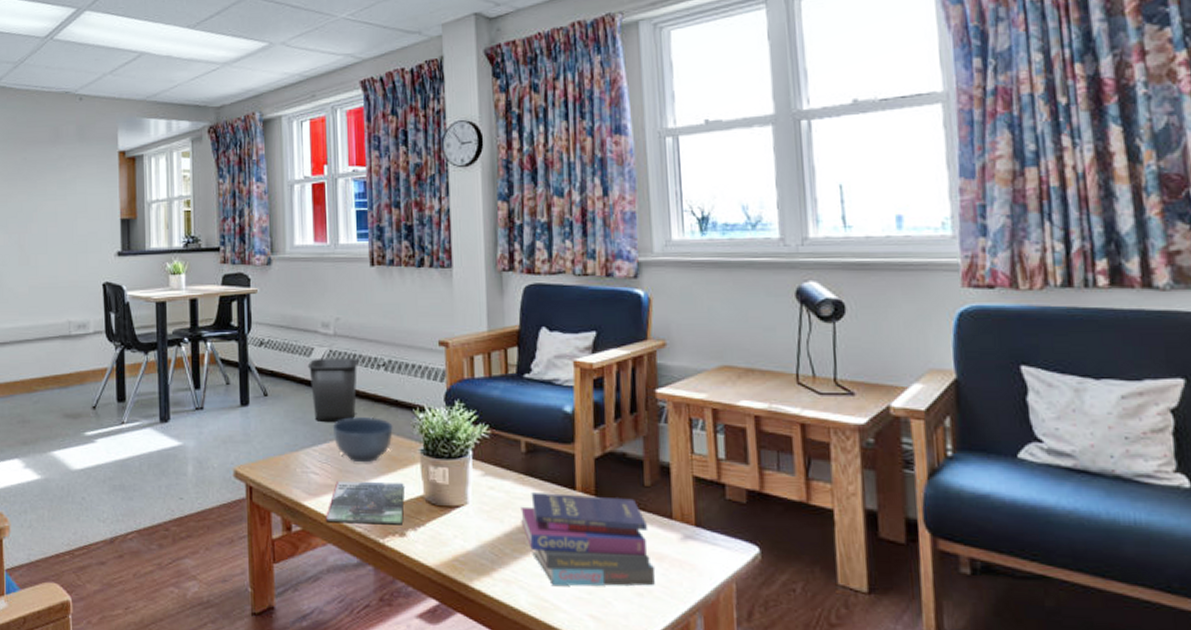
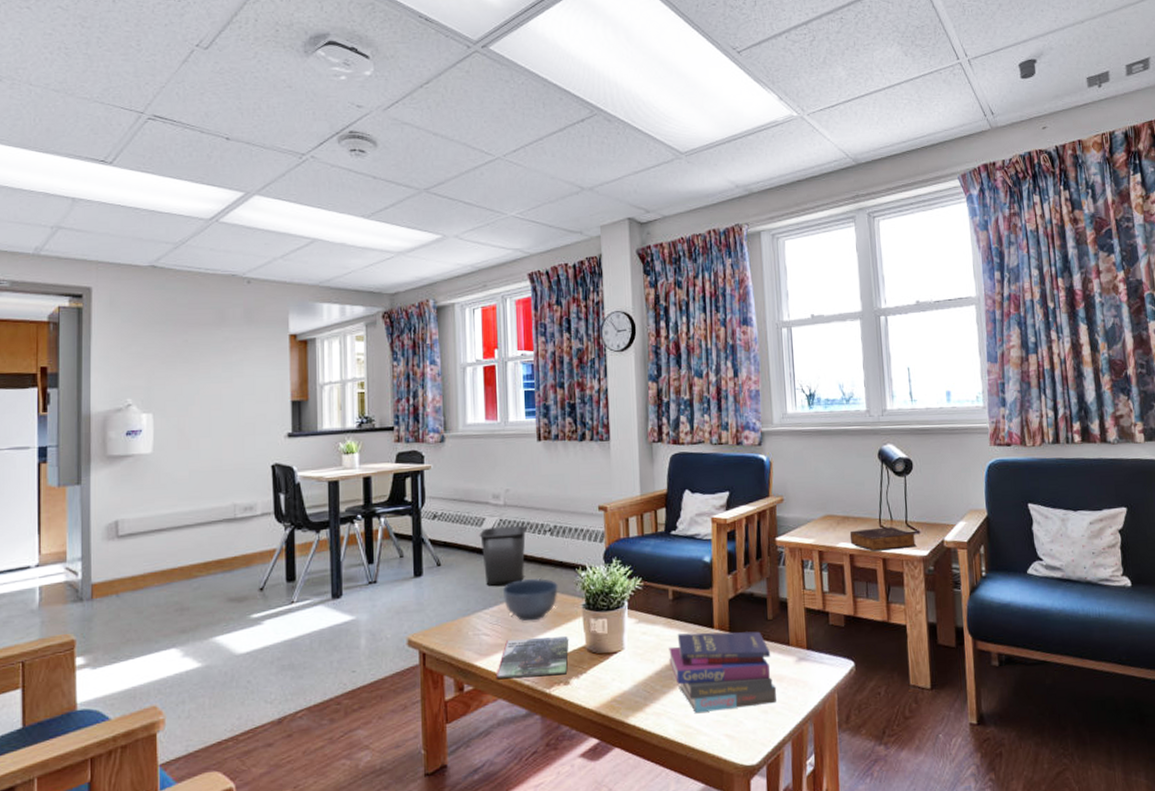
book: none [754,385,850,414] -> present [849,527,917,551]

